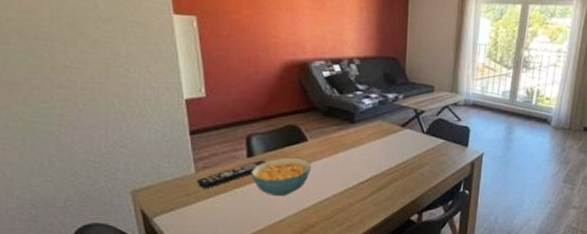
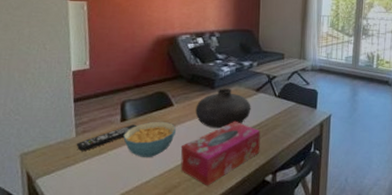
tissue box: none [317,158,406,226] -> present [180,121,261,186]
vase: none [333,122,396,167] -> present [195,88,251,129]

